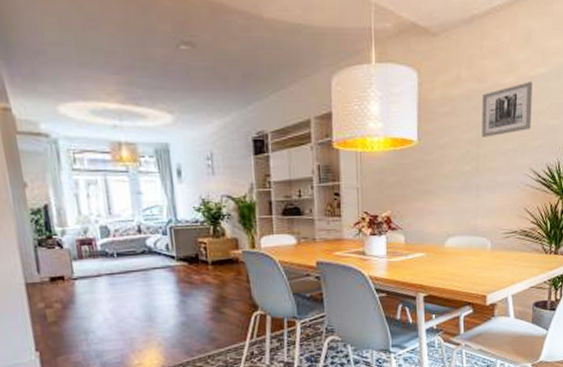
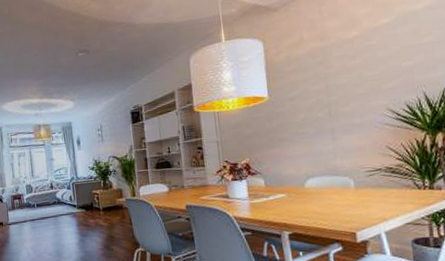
wall art: present [482,81,533,138] -> none [327,31,382,87]

